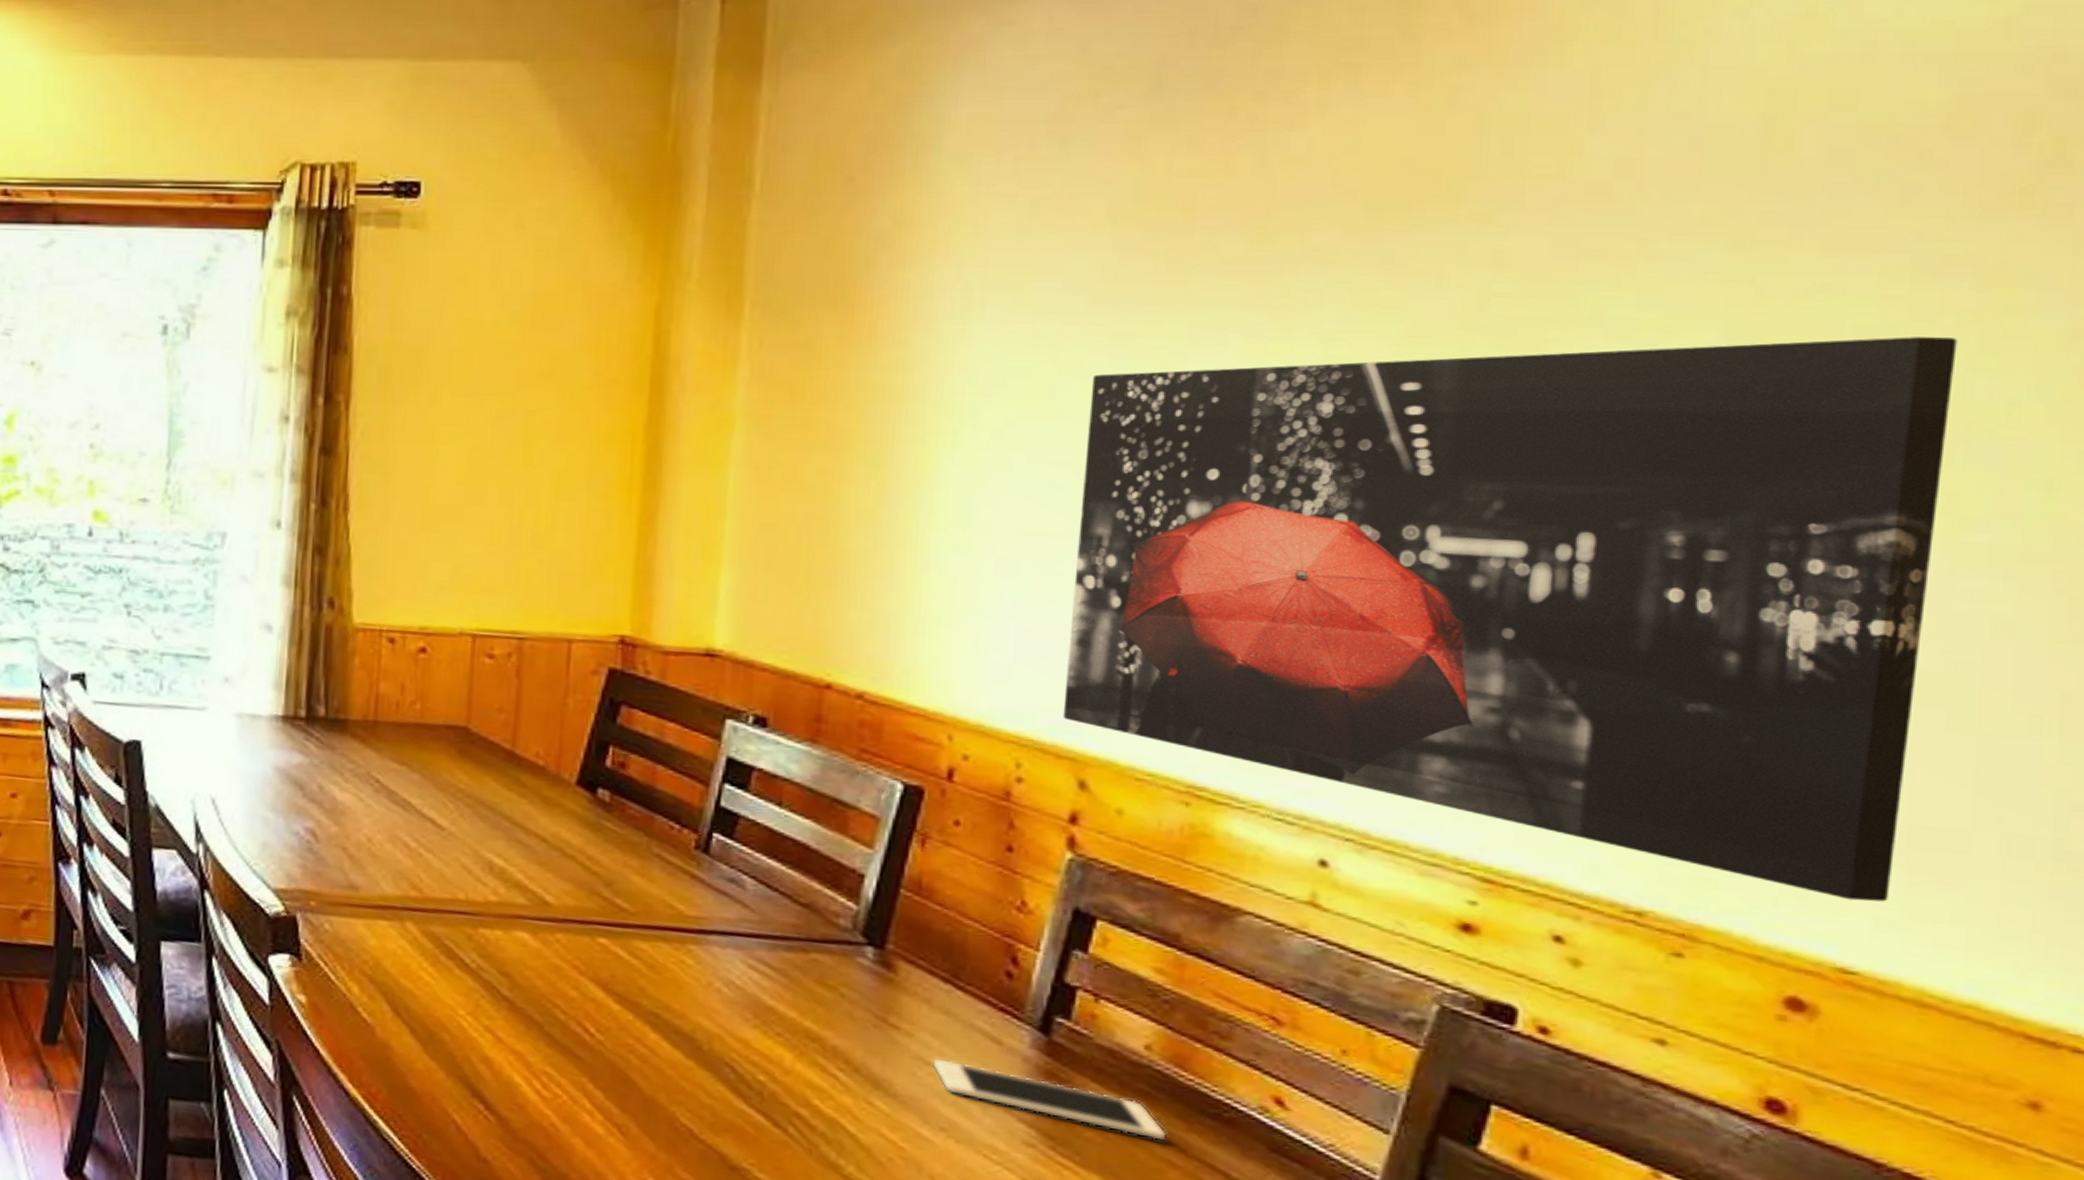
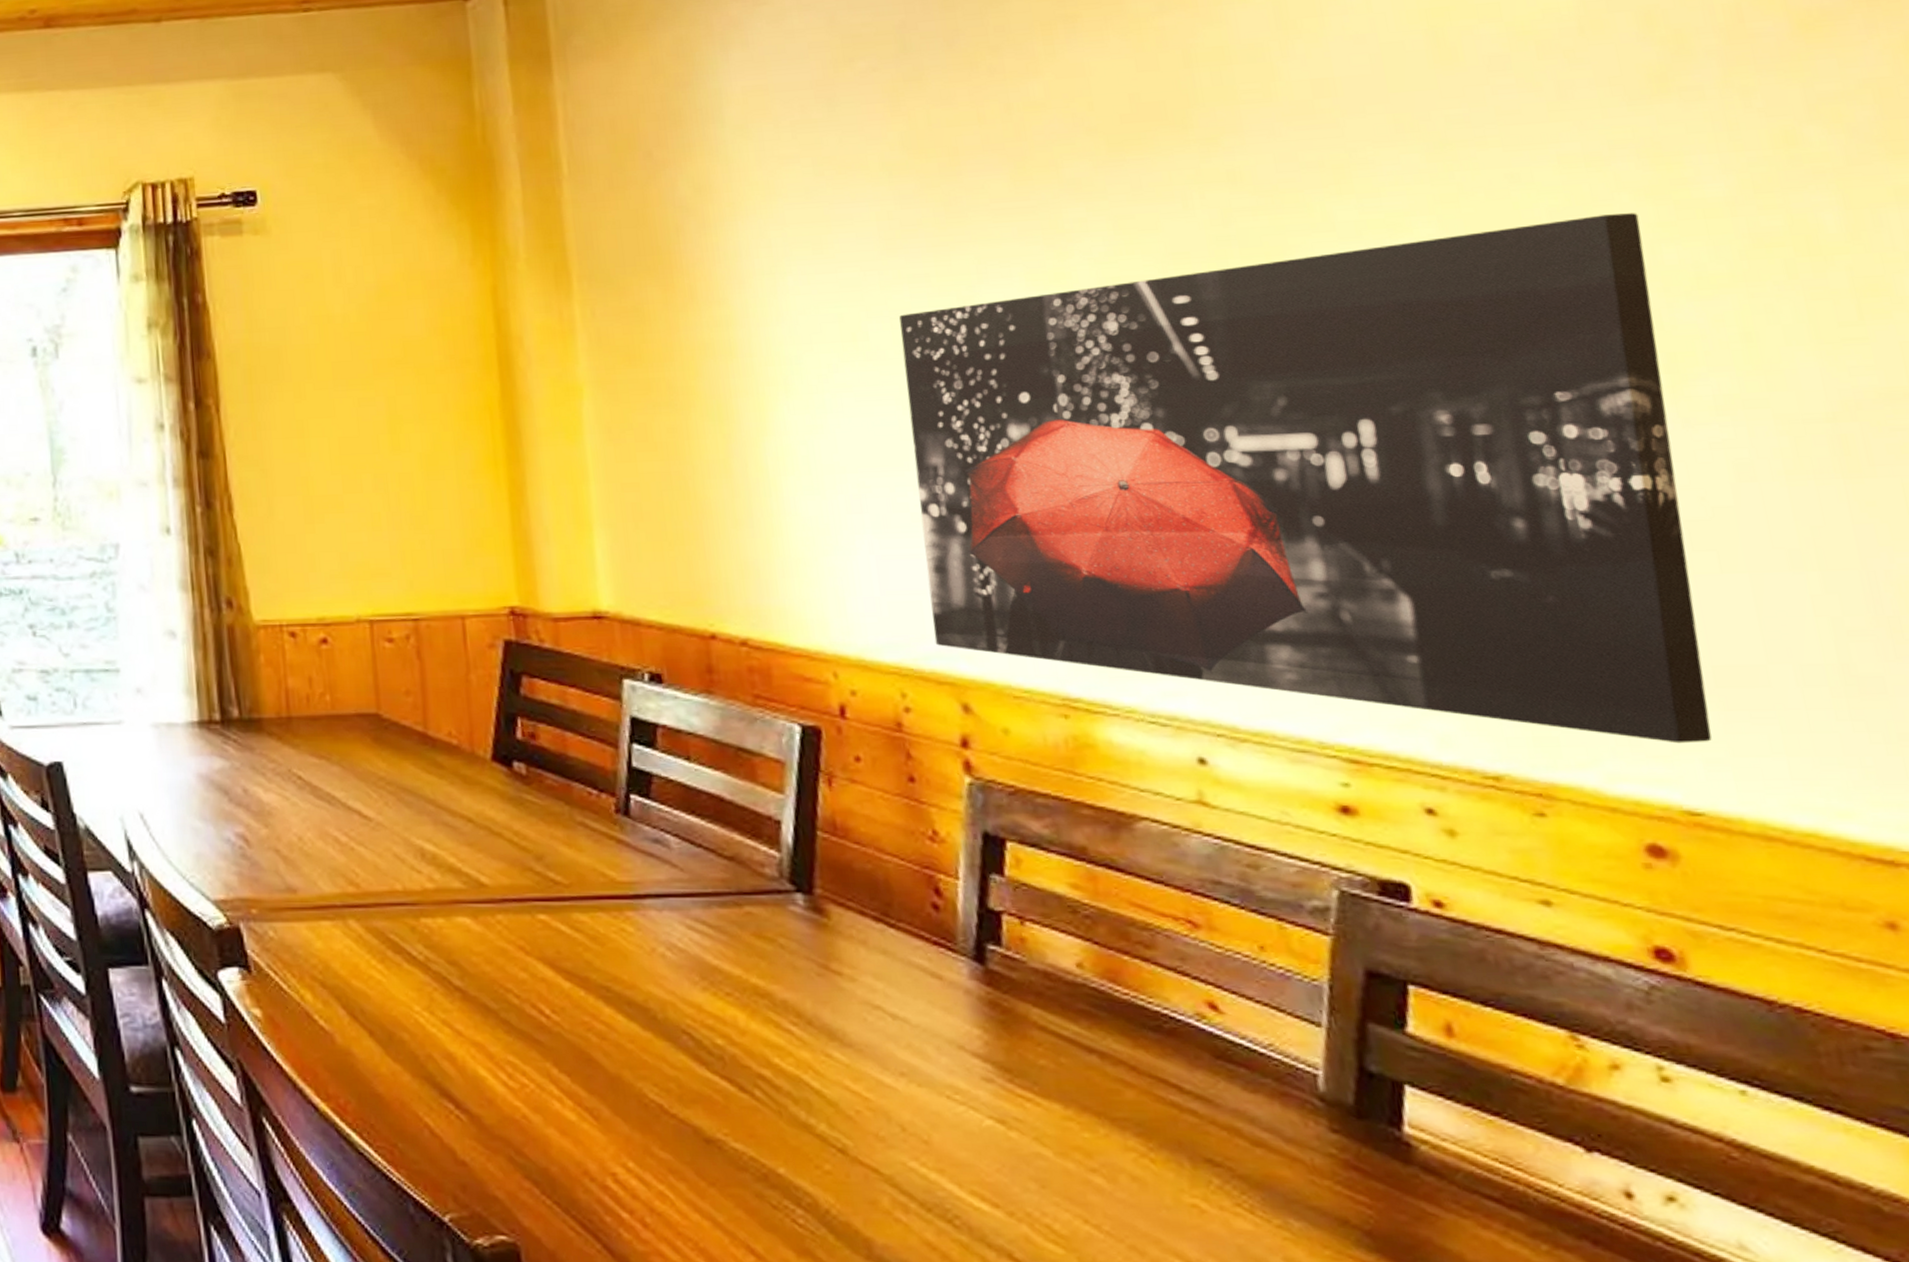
cell phone: present [931,1057,1167,1142] -> none [879,1000,1116,1061]

